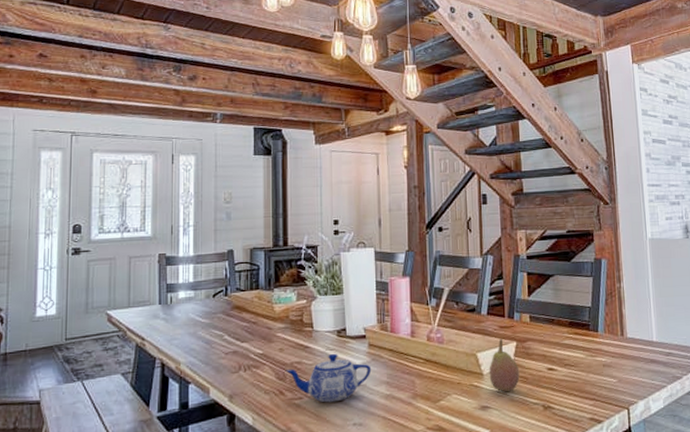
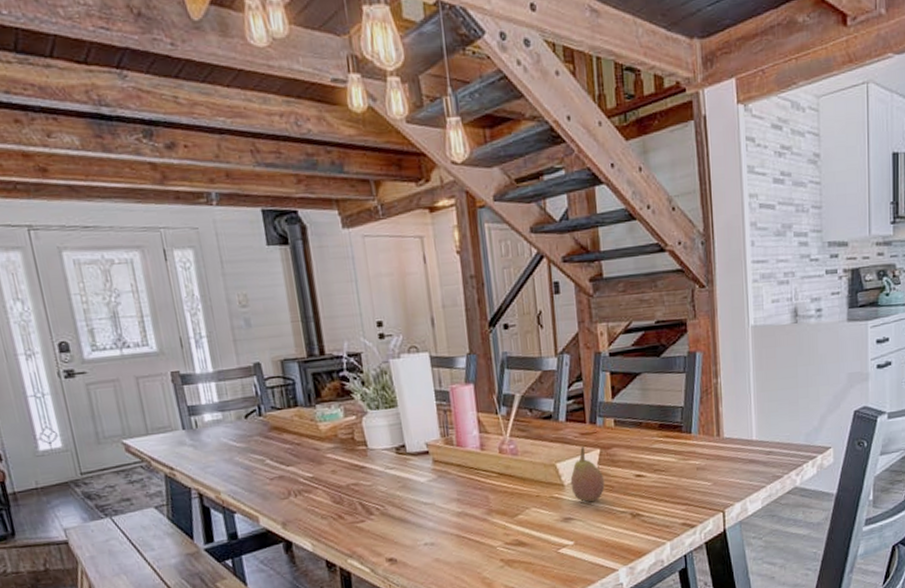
teapot: present [285,353,372,403] -> none [341,472,439,524]

